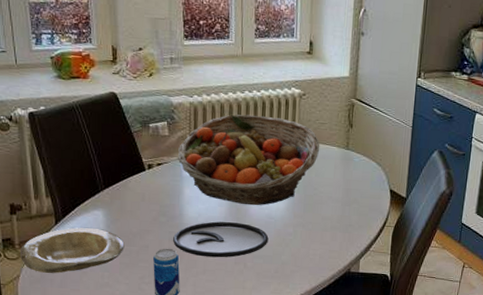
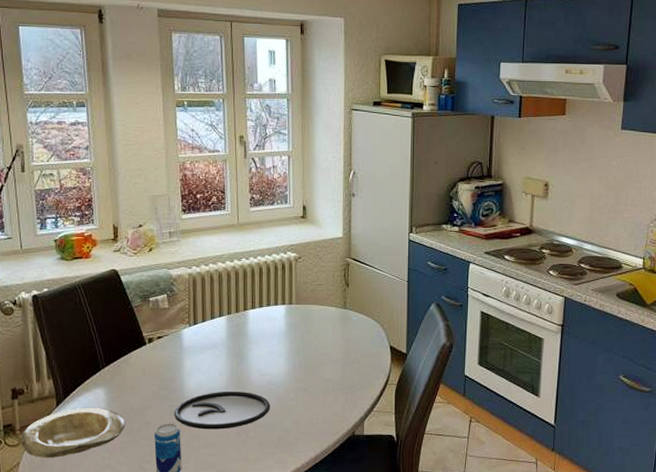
fruit basket: present [177,114,320,206] -> none [177,281,318,373]

